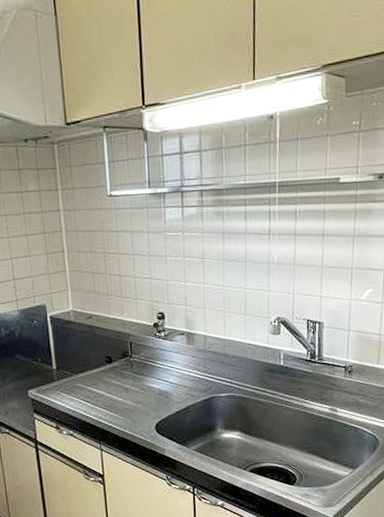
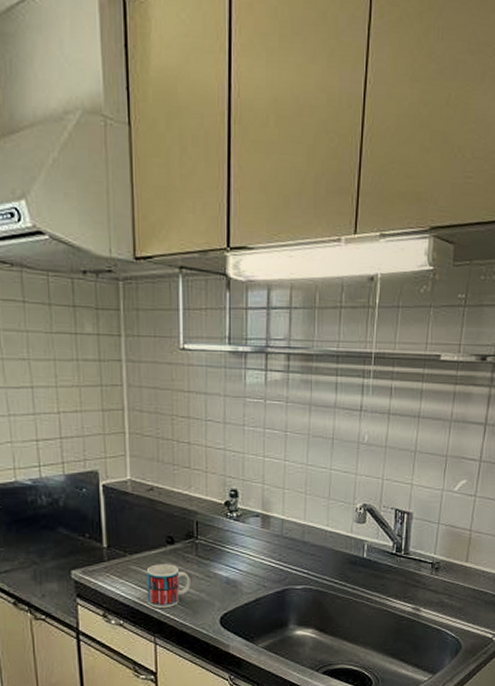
mug: none [90,380,128,420] -> present [146,564,190,609]

